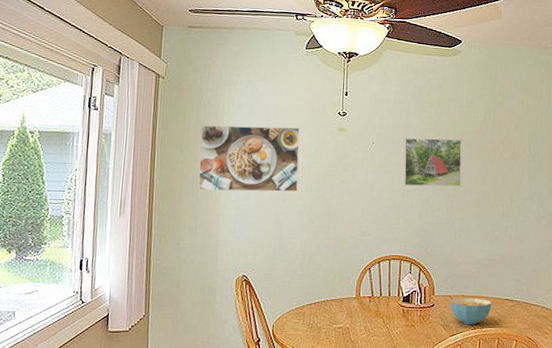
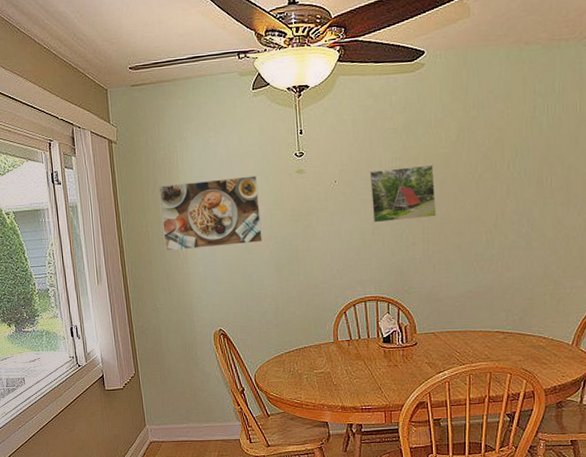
cereal bowl: present [450,298,492,324] -> none [434,332,481,360]

